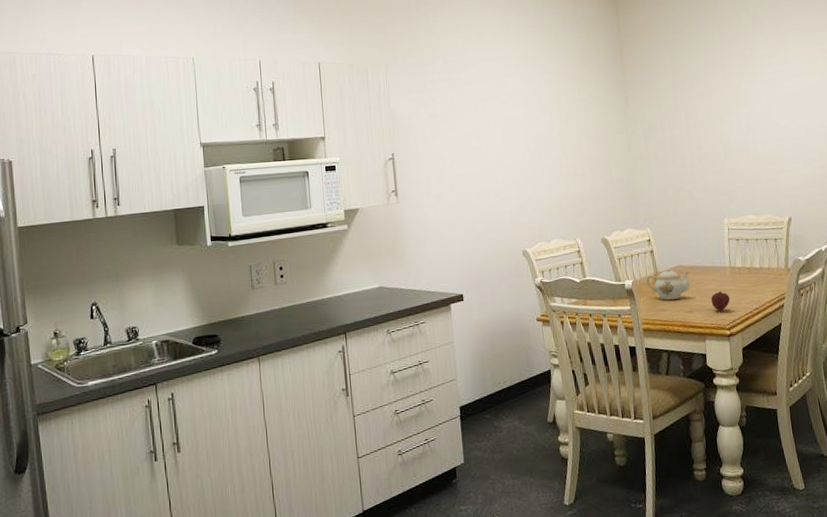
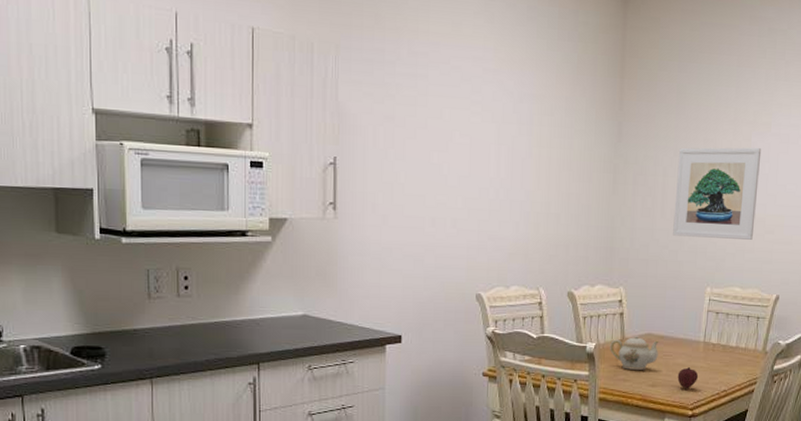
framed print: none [680,93,758,178] -> present [673,147,762,240]

